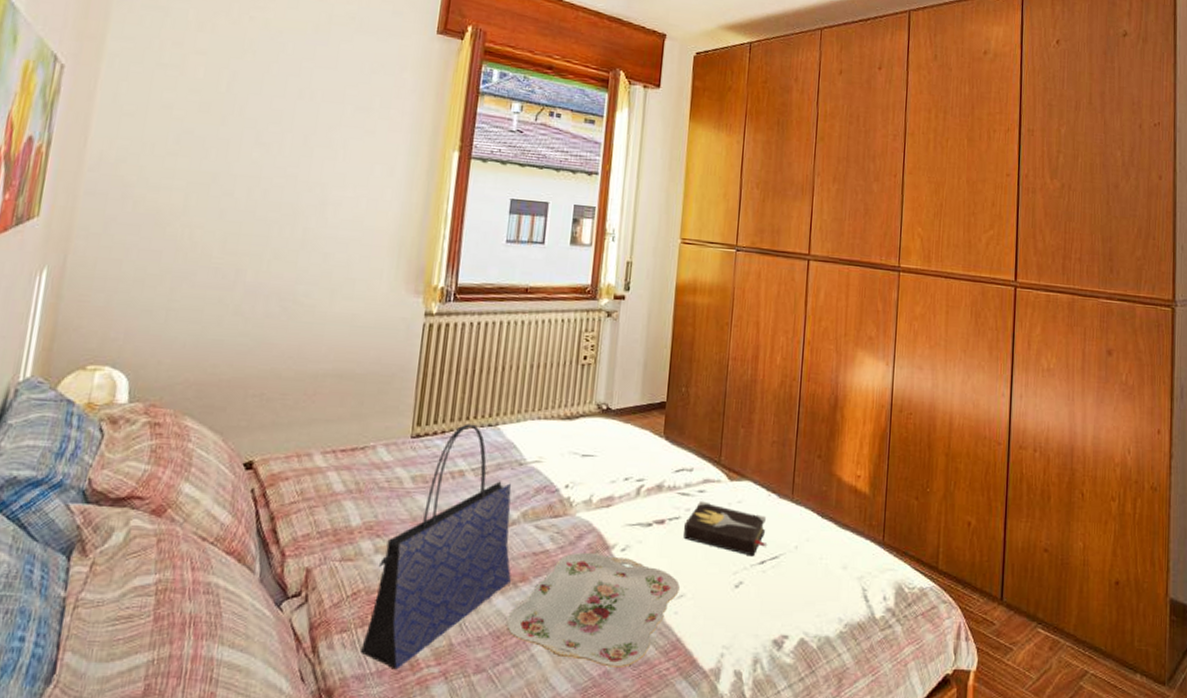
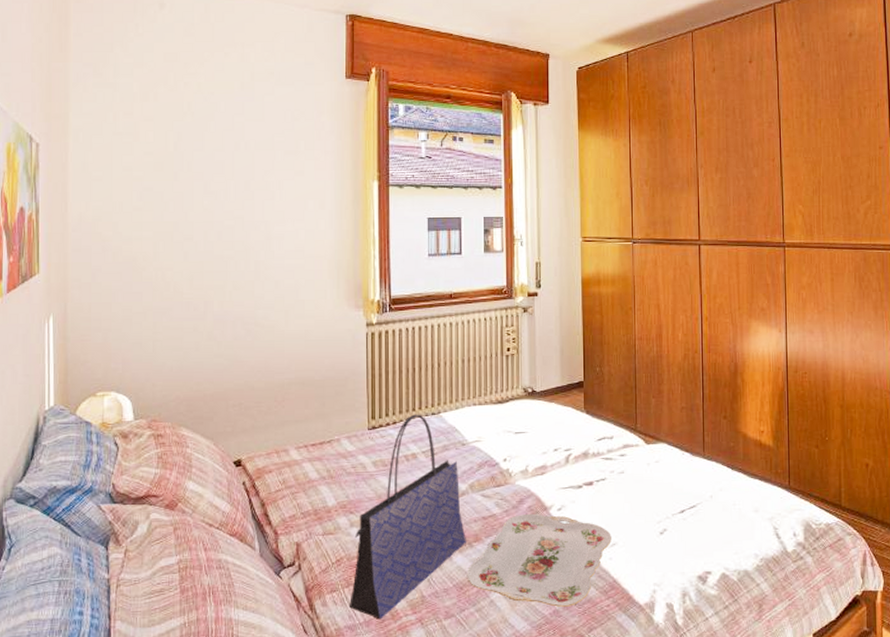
hardback book: present [684,501,768,557] -> none [611,463,686,507]

